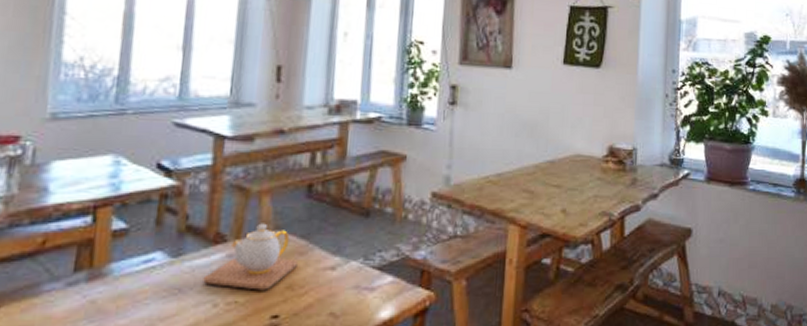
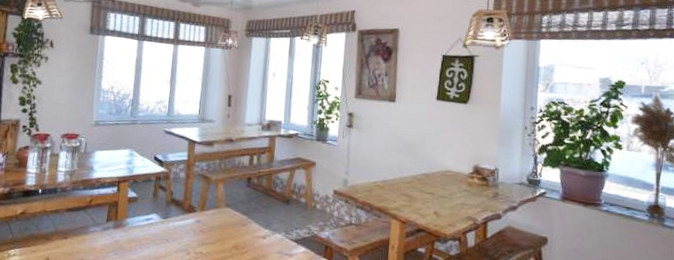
teapot: present [203,223,298,290] -> none [181,201,241,247]

